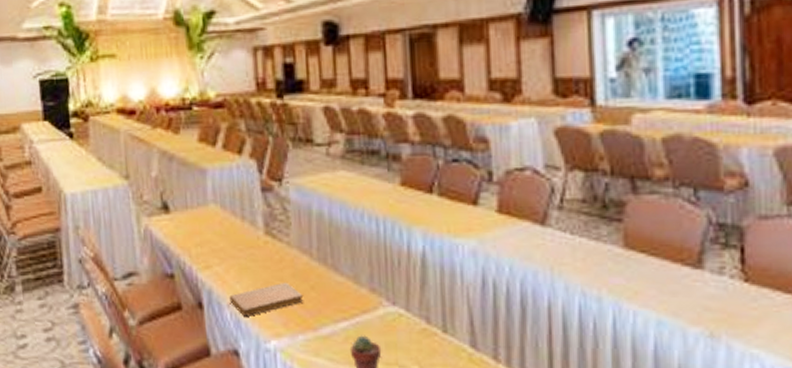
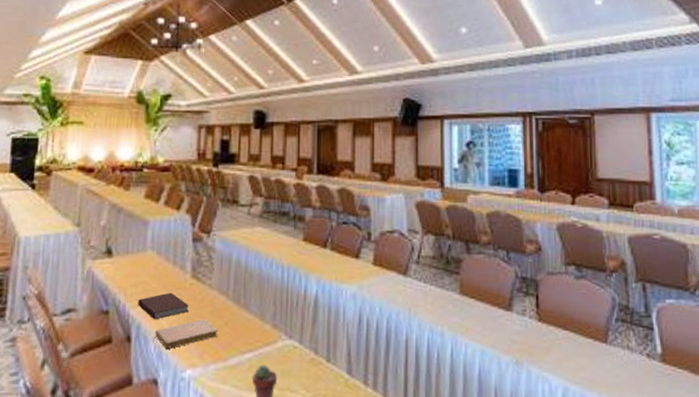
notebook: none [205,252,267,284] -> present [138,292,189,320]

